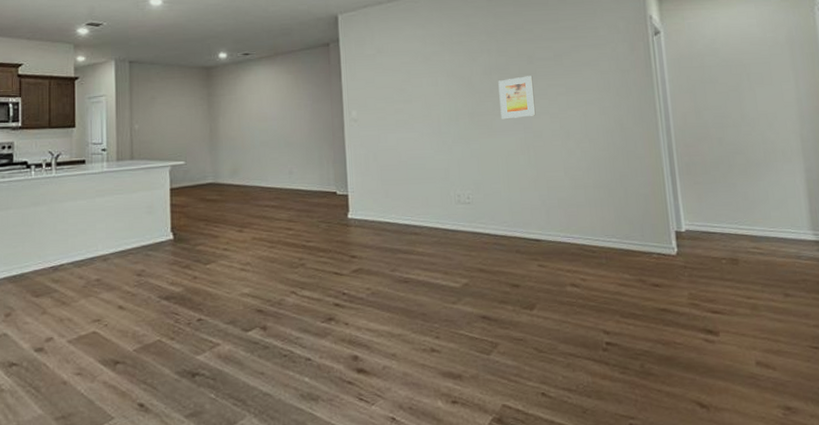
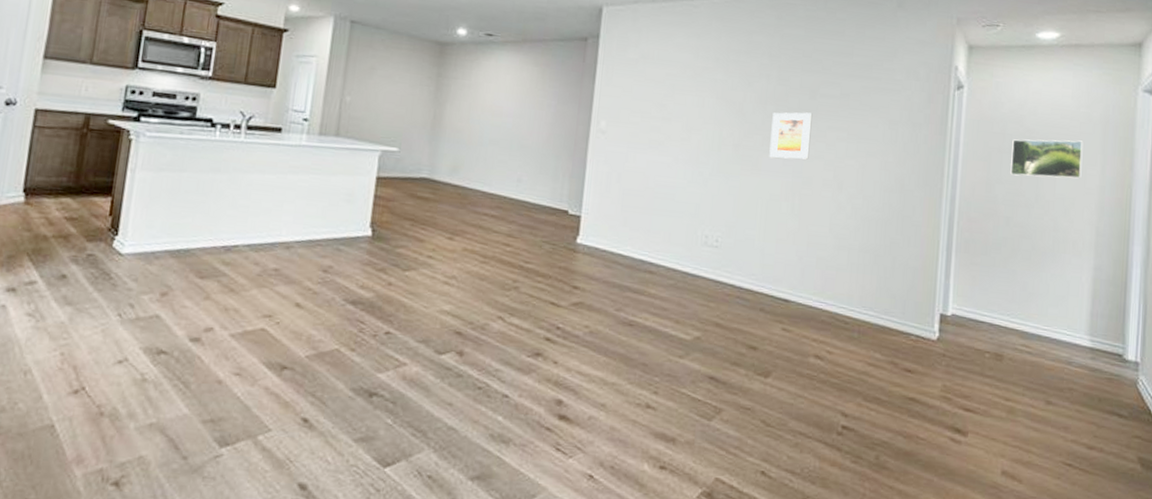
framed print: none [711,62,779,101] -> present [1010,139,1083,179]

